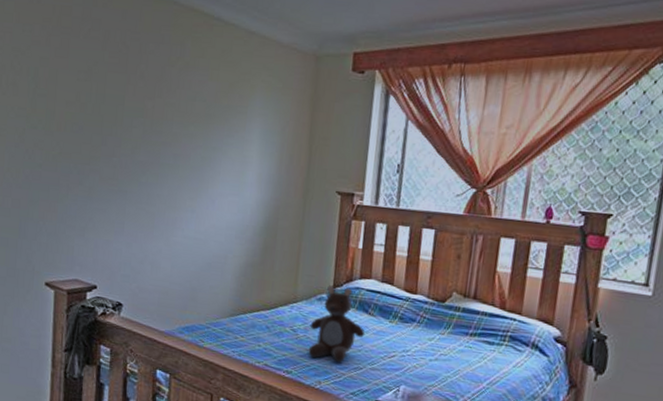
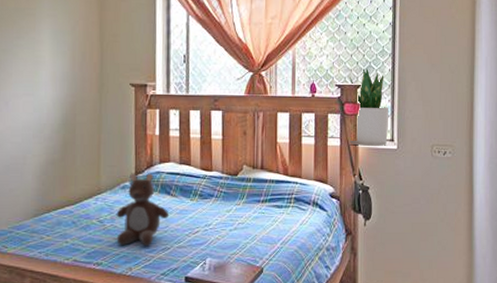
planter: none [588,195,647,291] -> present [349,68,388,147]

